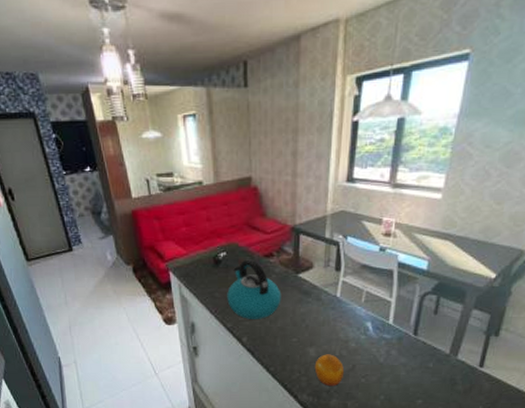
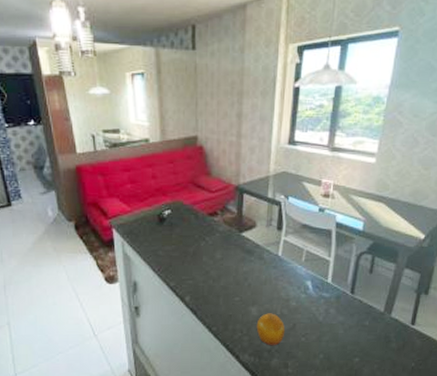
kettle: present [227,259,281,319] -> none [171,217,225,278]

